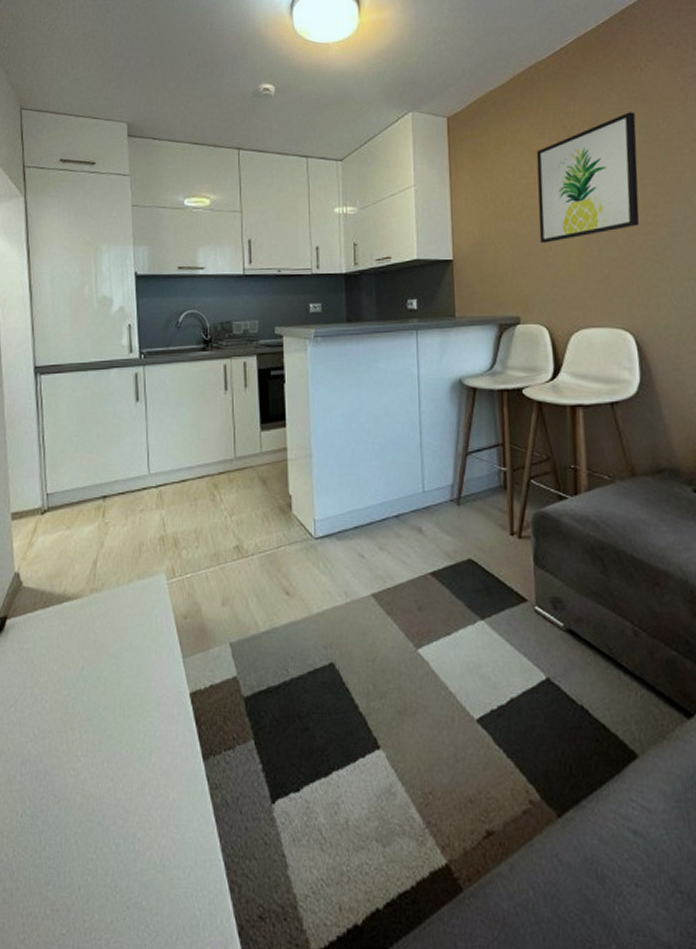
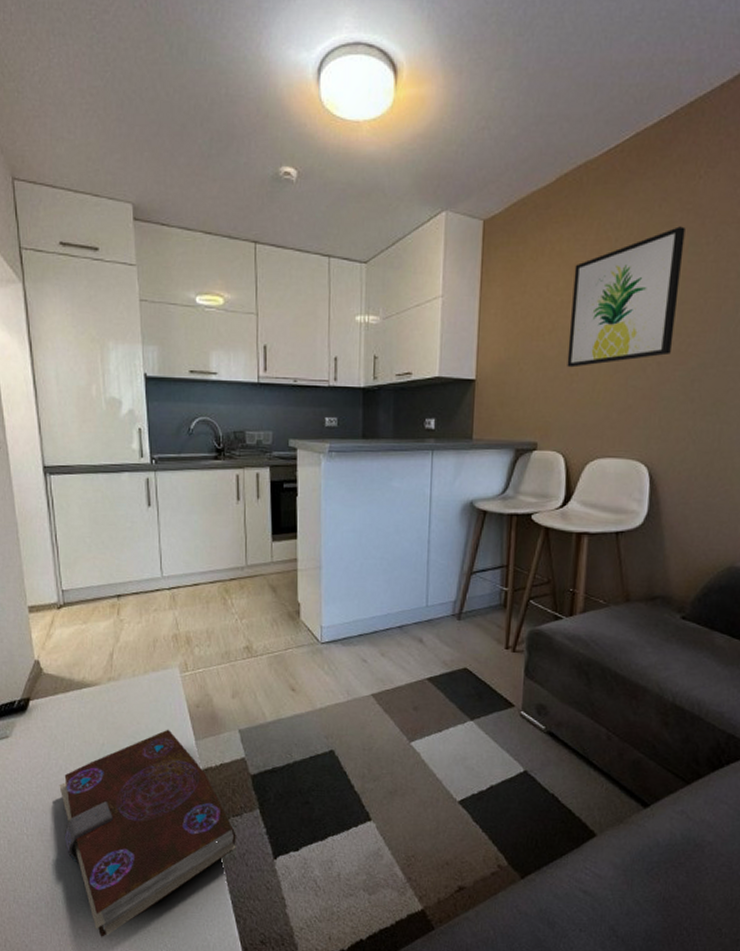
book: none [33,646,229,918] -> present [59,729,236,937]

